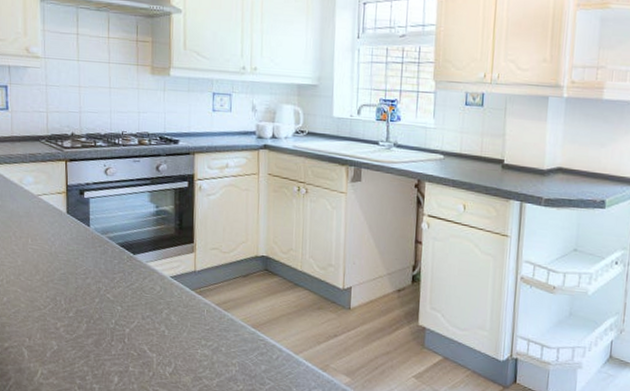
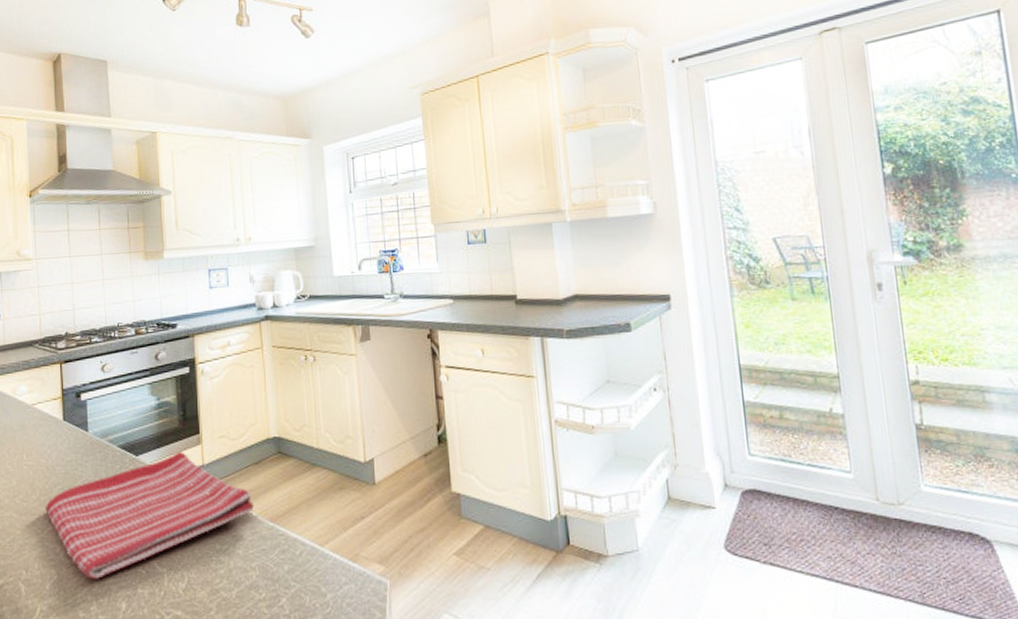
dish towel: none [48,256,238,354] -> present [46,452,254,579]

